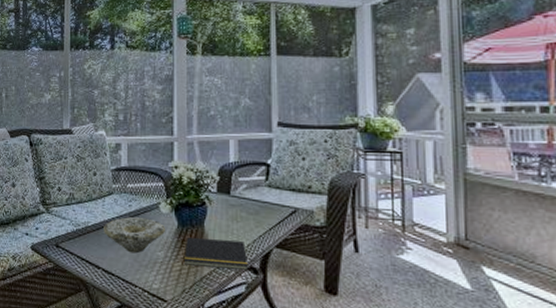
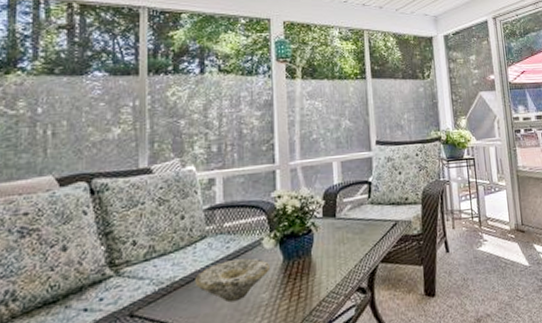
notepad: present [184,238,247,270] -> none [292,263,356,301]

